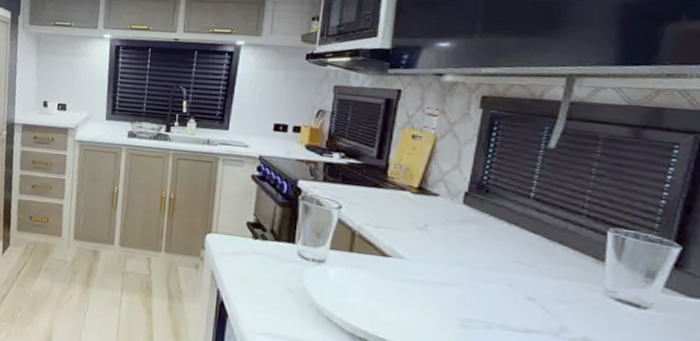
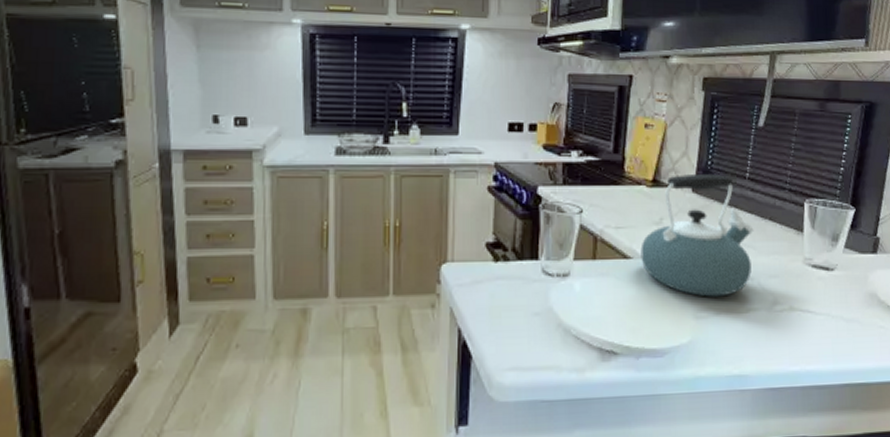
kettle: none [401,186,538,311] -> present [640,173,754,297]

